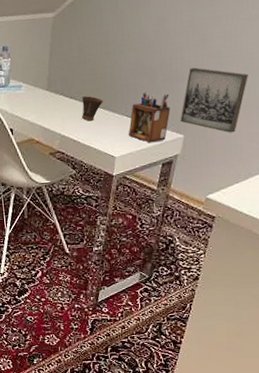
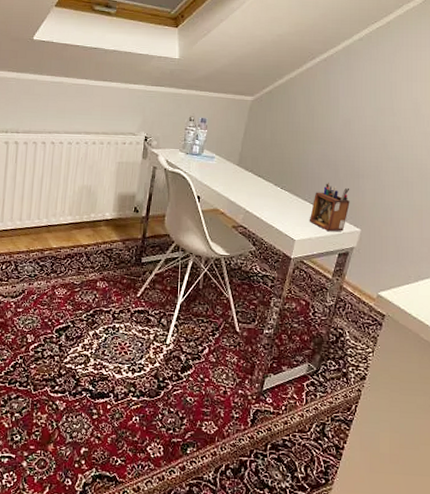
cup: present [82,96,103,121] -> none [267,177,289,201]
wall art: present [180,67,248,133] -> none [358,168,421,235]

